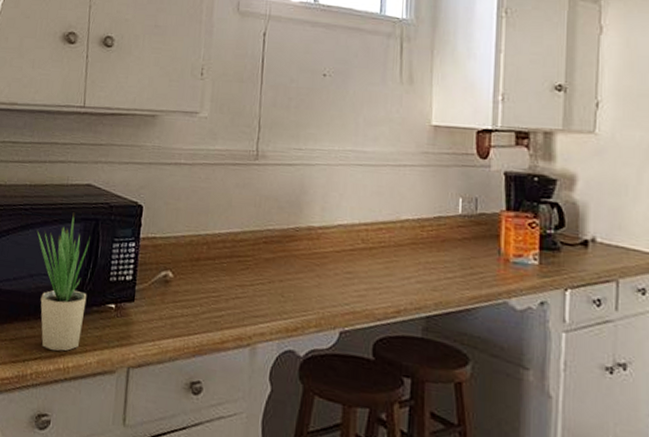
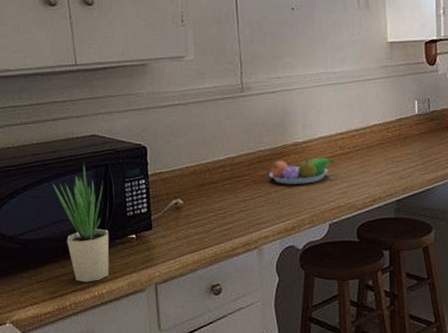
fruit bowl: none [274,244,354,278] -> present [268,158,334,184]

